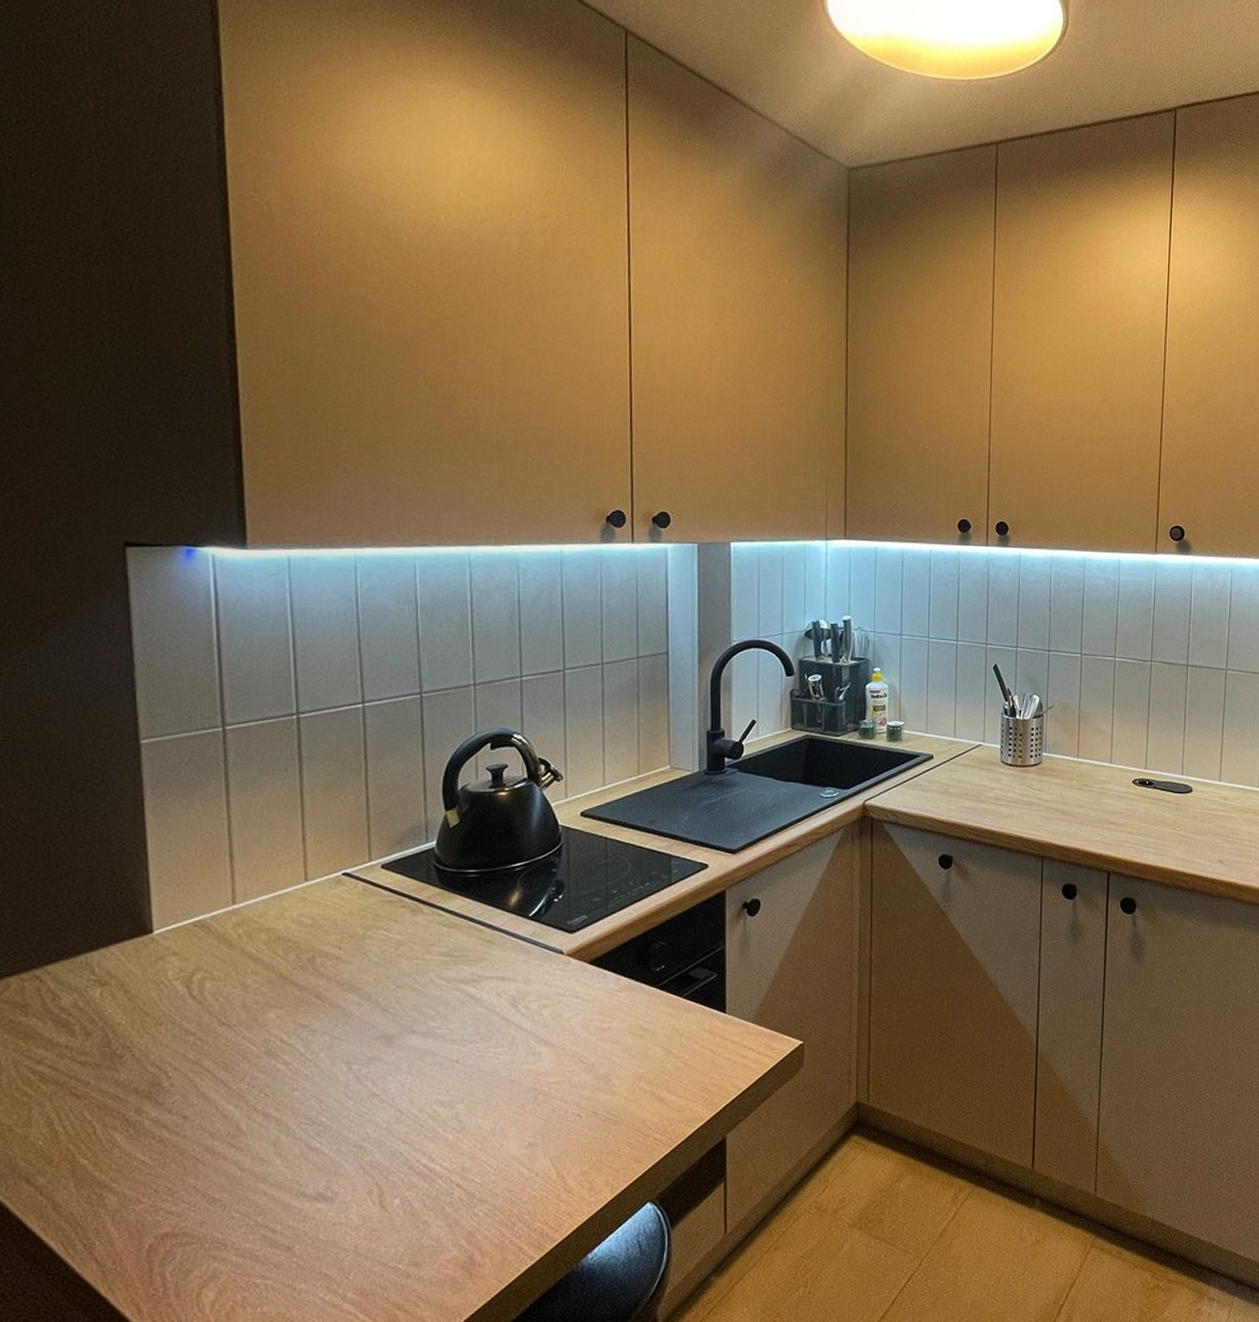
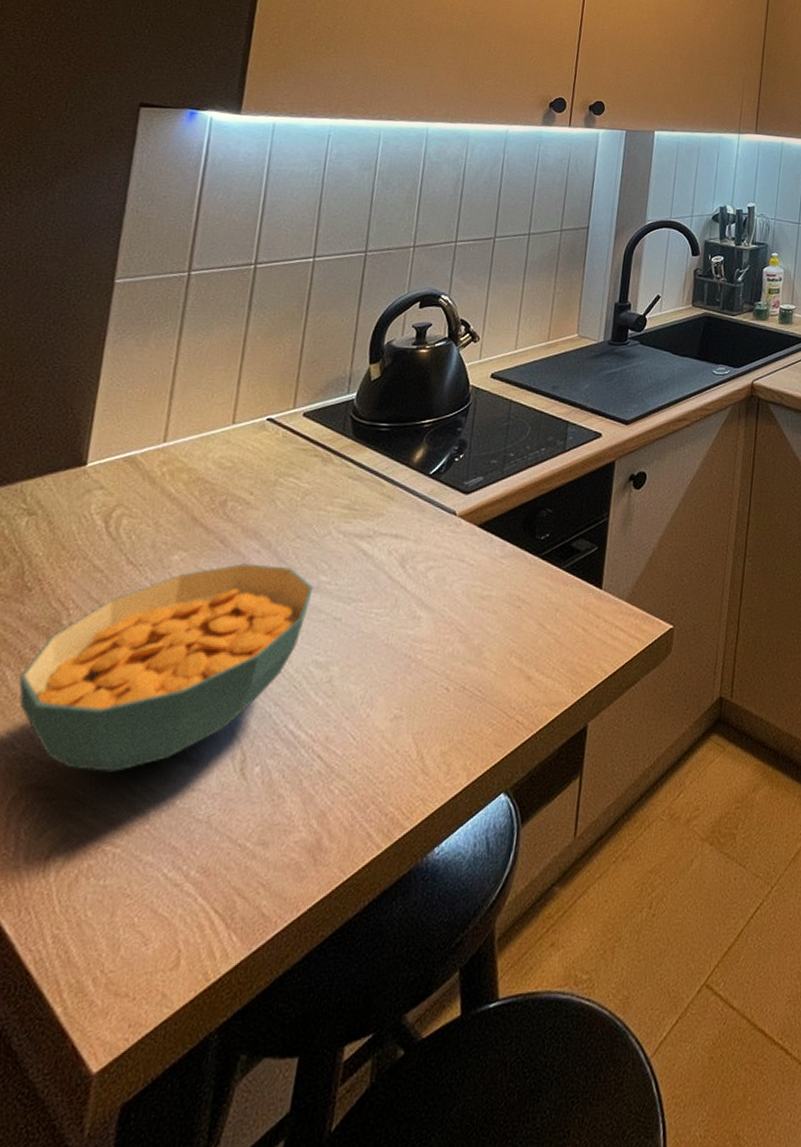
cereal bowl: none [130,1015,424,1216] -> present [19,563,314,772]

